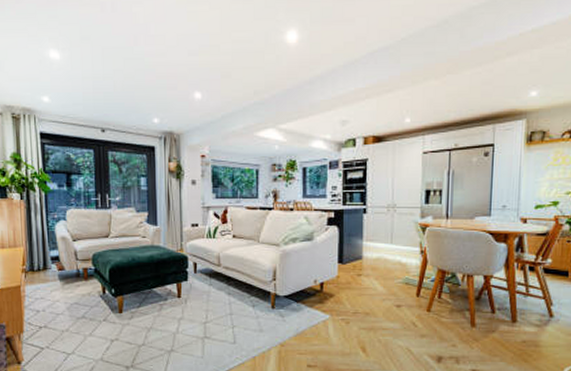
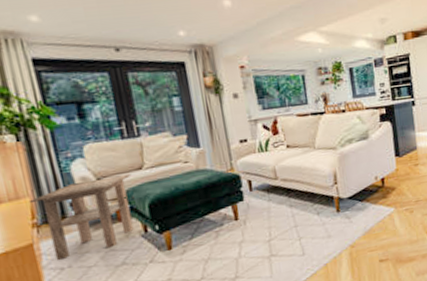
side table: none [22,240,100,304] -> present [29,174,134,261]

